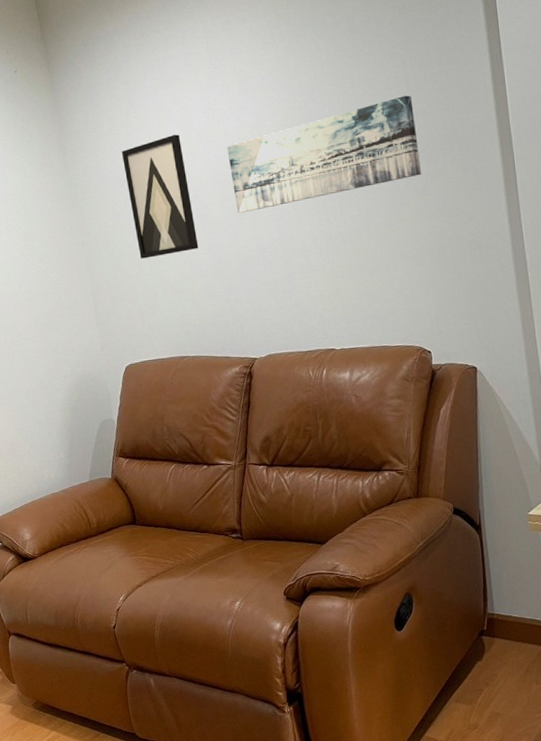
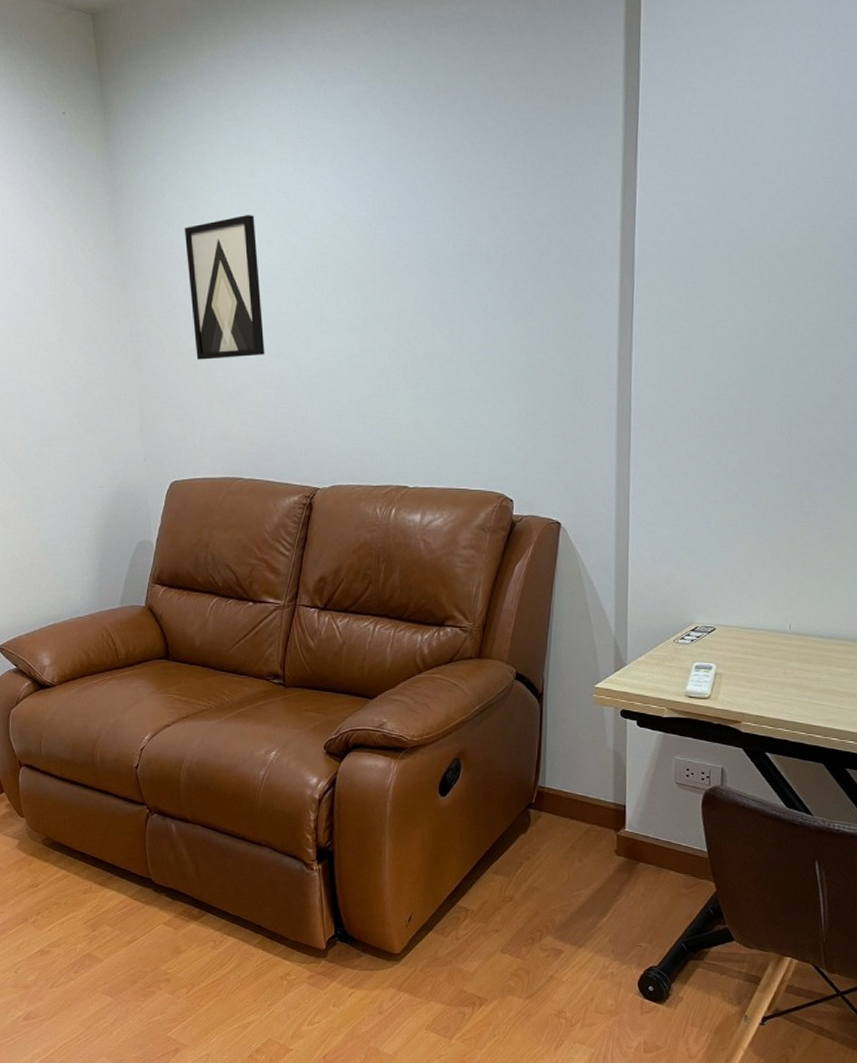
wall art: present [227,95,422,213] -> none [308,198,529,319]

